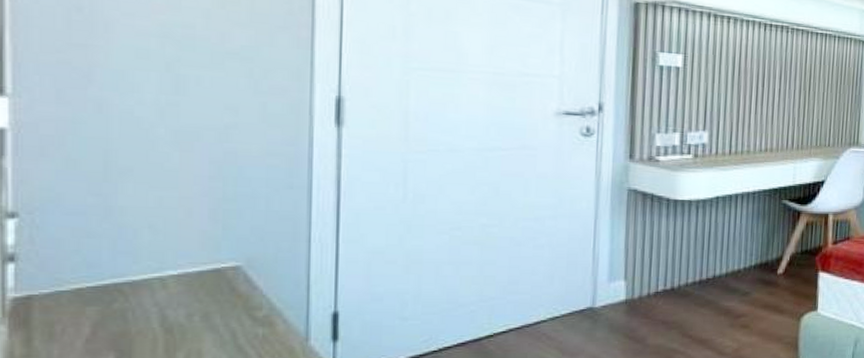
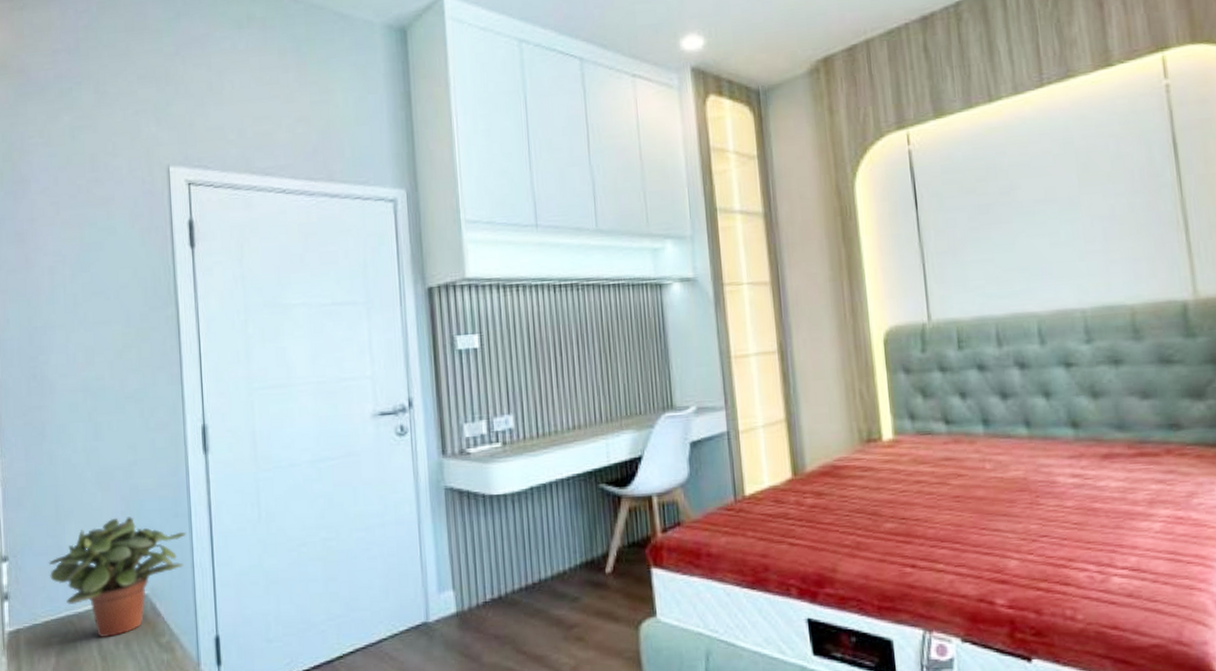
potted plant: none [87,182,303,308] -> present [48,517,186,637]

